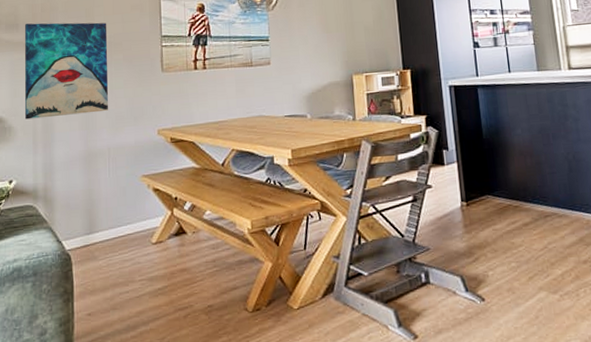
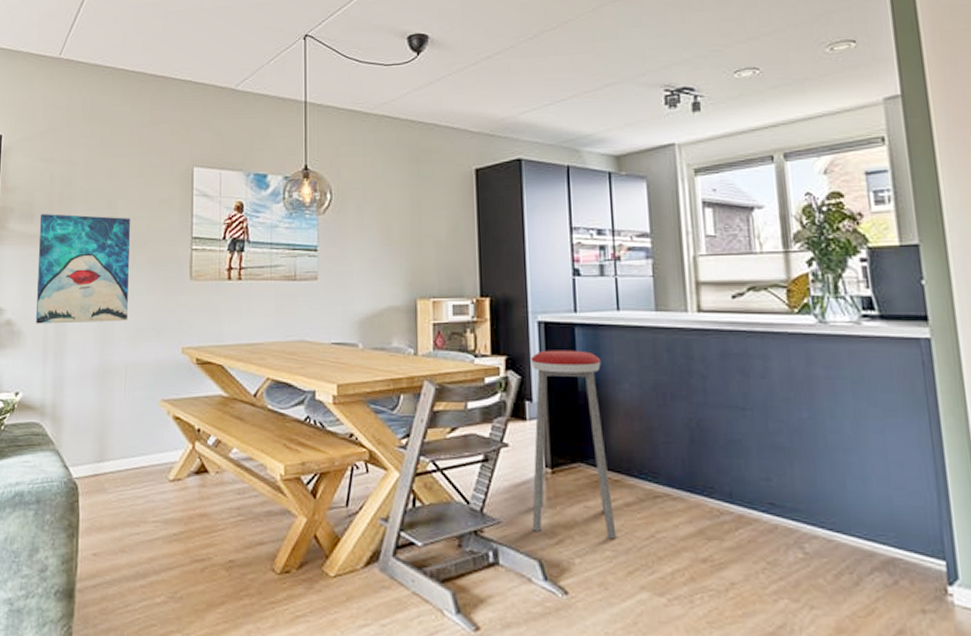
music stool: none [445,106,519,253] -> present [530,350,617,540]

